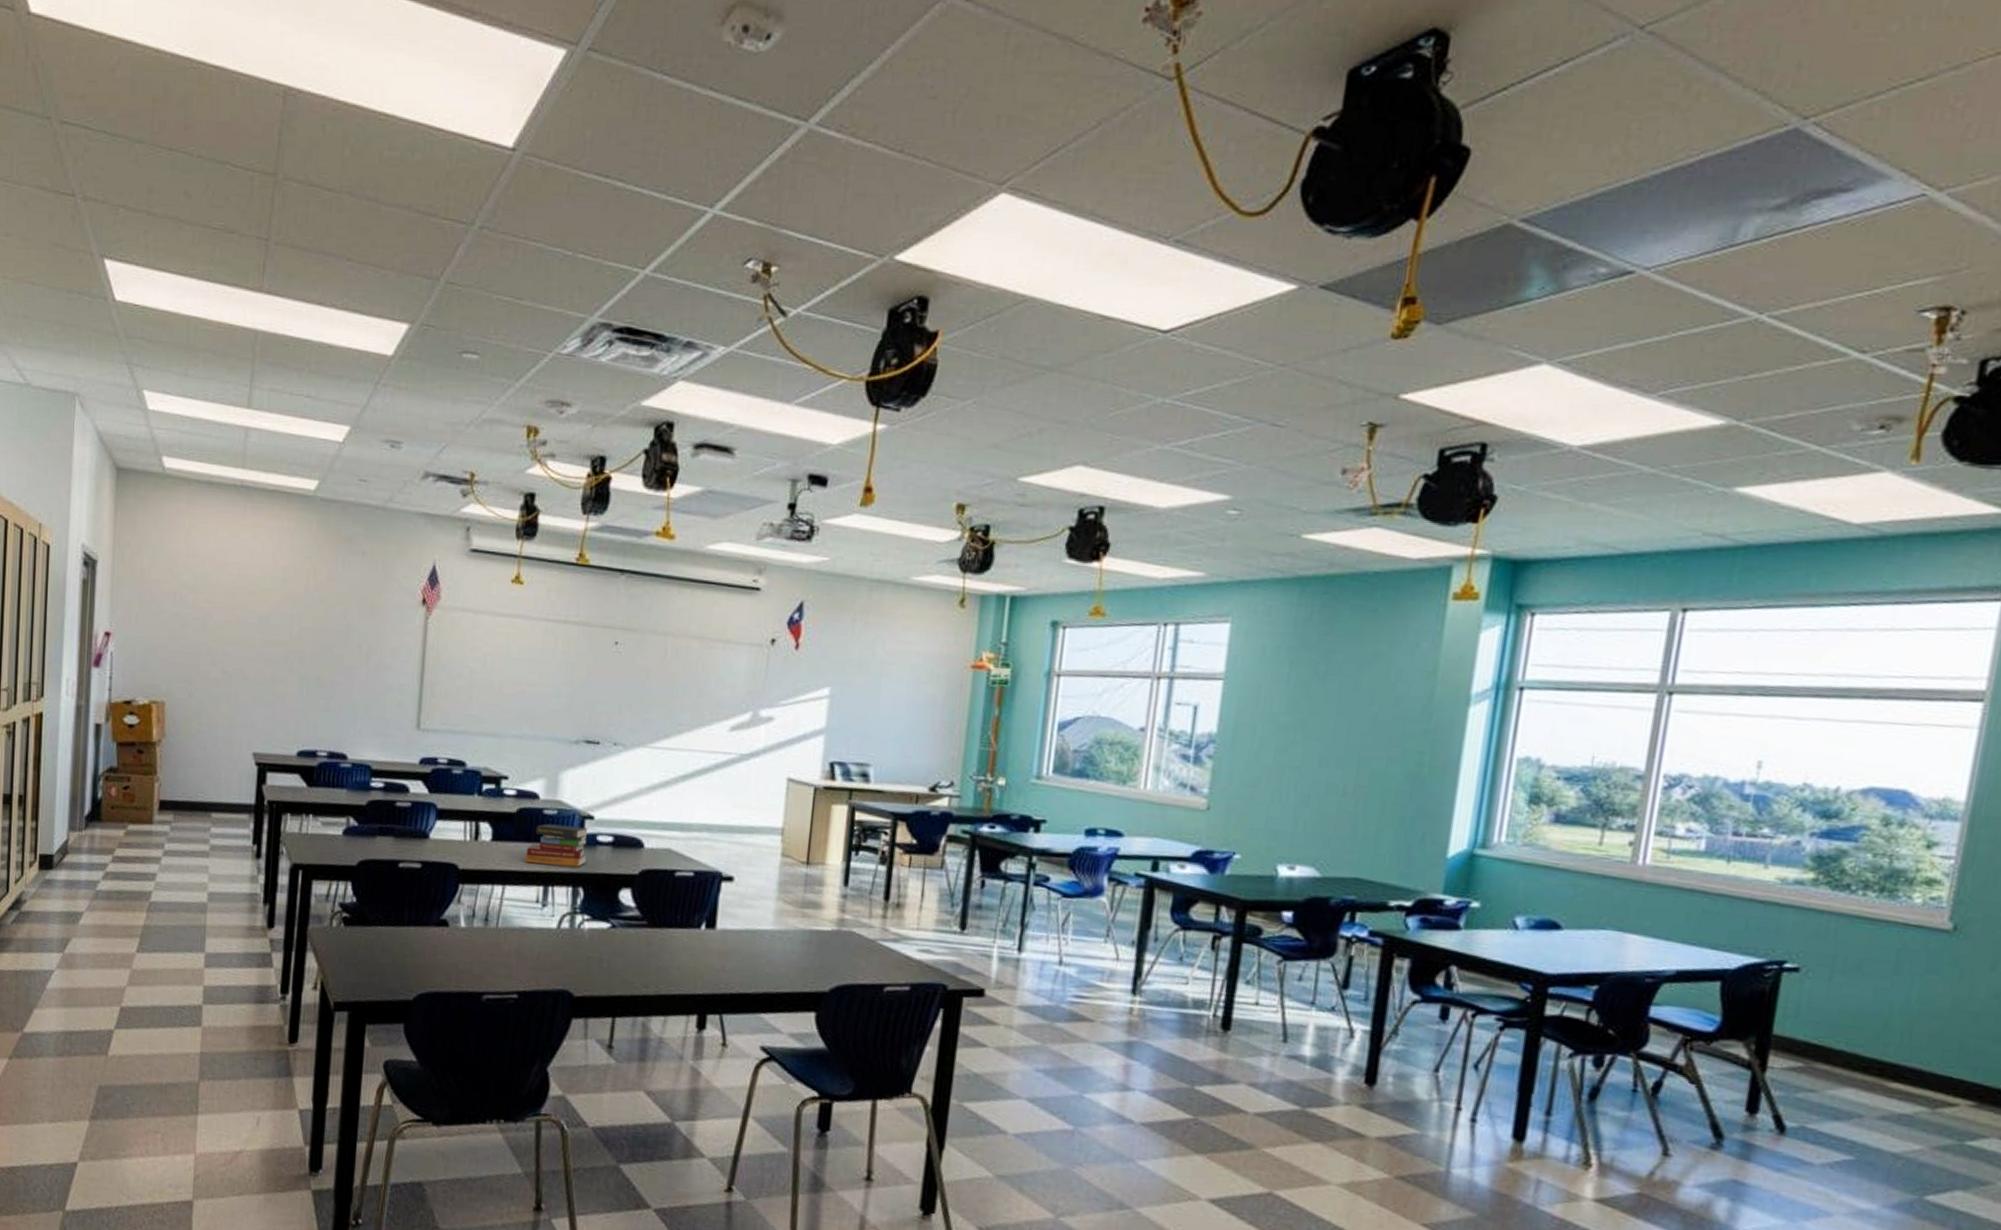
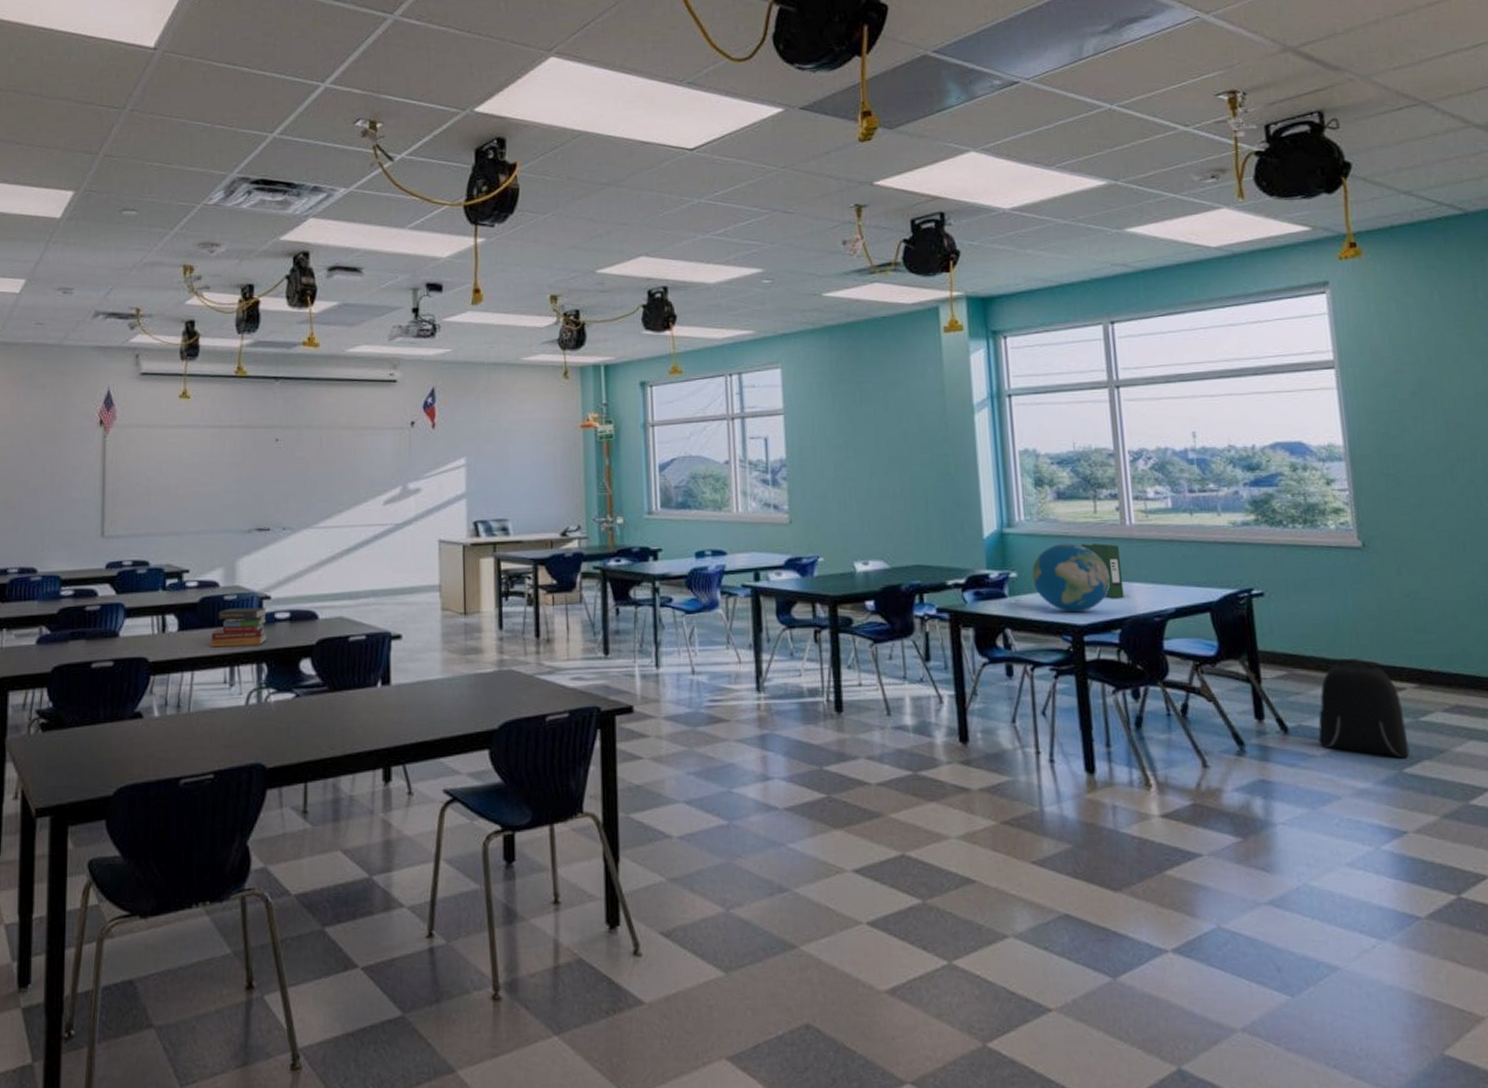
globe: none [1498,875,1601,959] -> present [1032,543,1111,613]
binder: none [1571,880,1621,951] -> present [1081,543,1124,599]
backpack: none [1821,1059,1947,1185] -> present [1318,658,1410,759]

